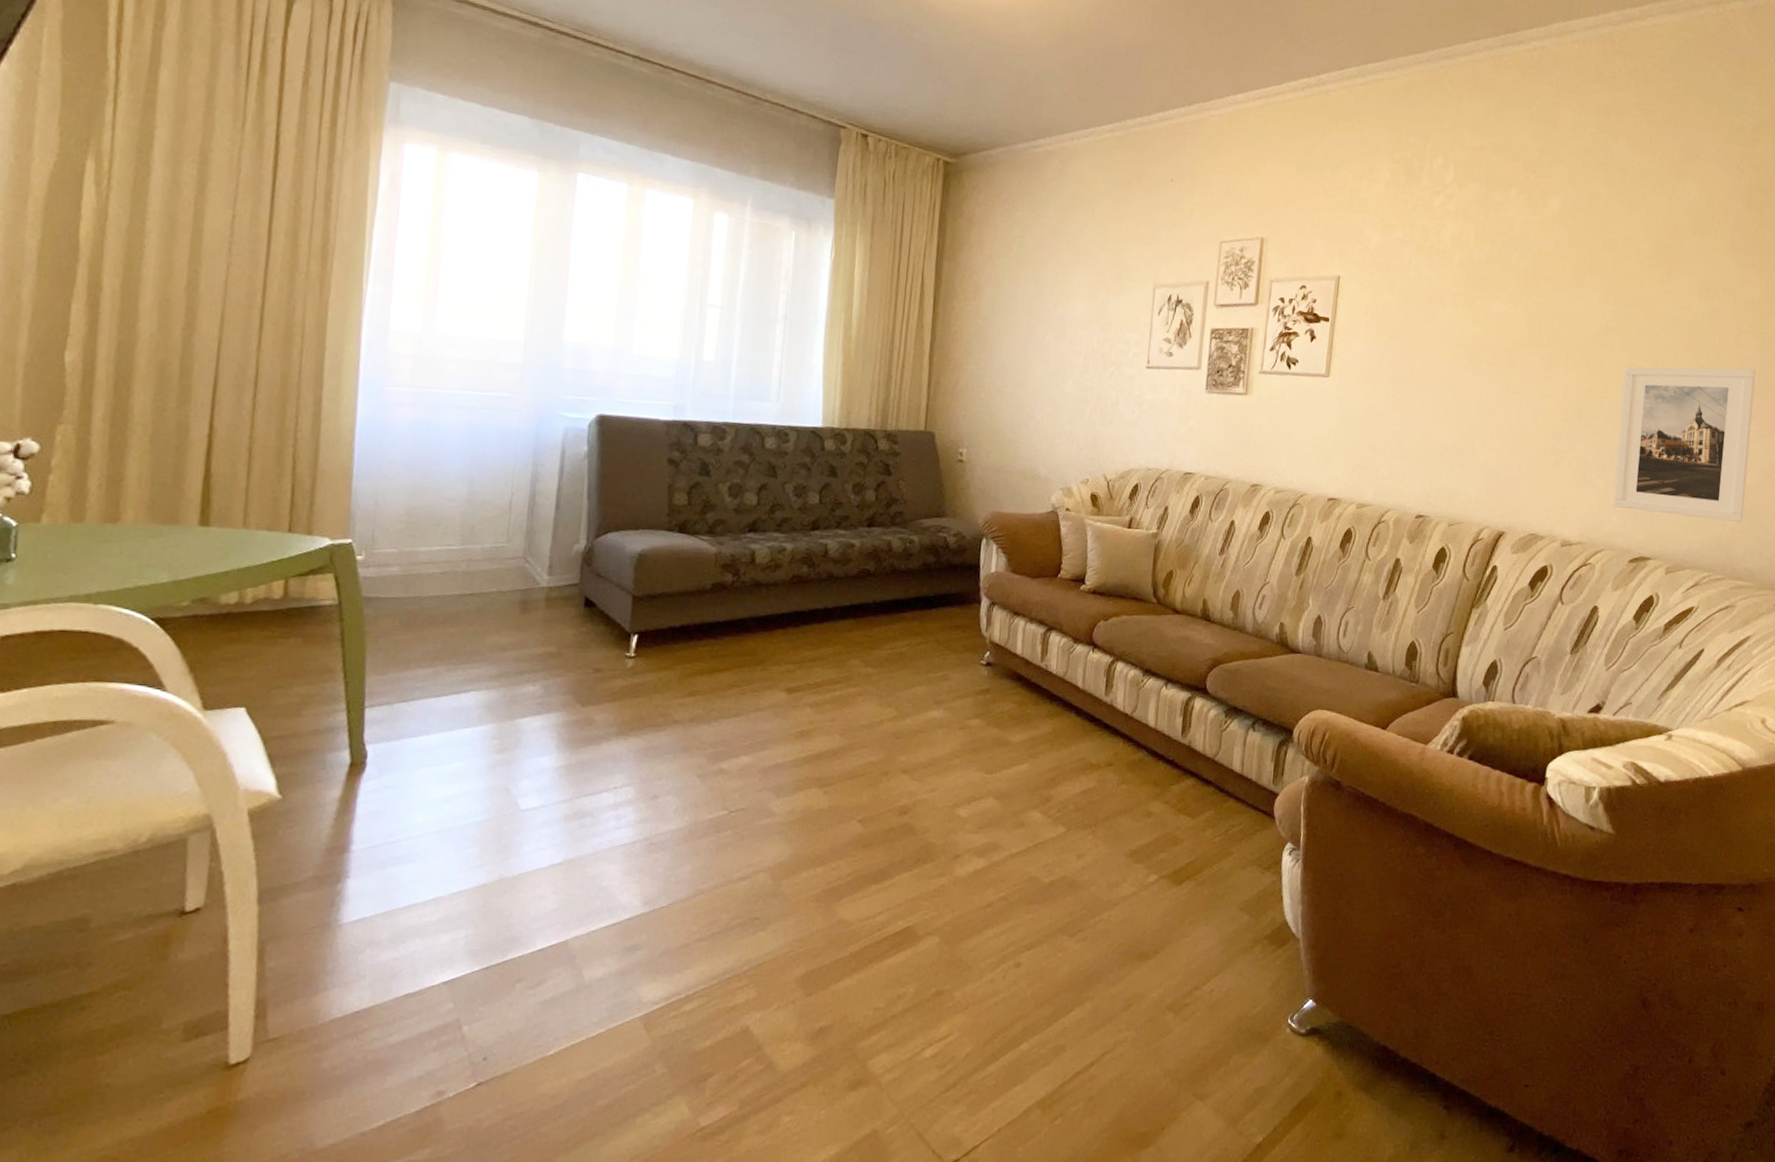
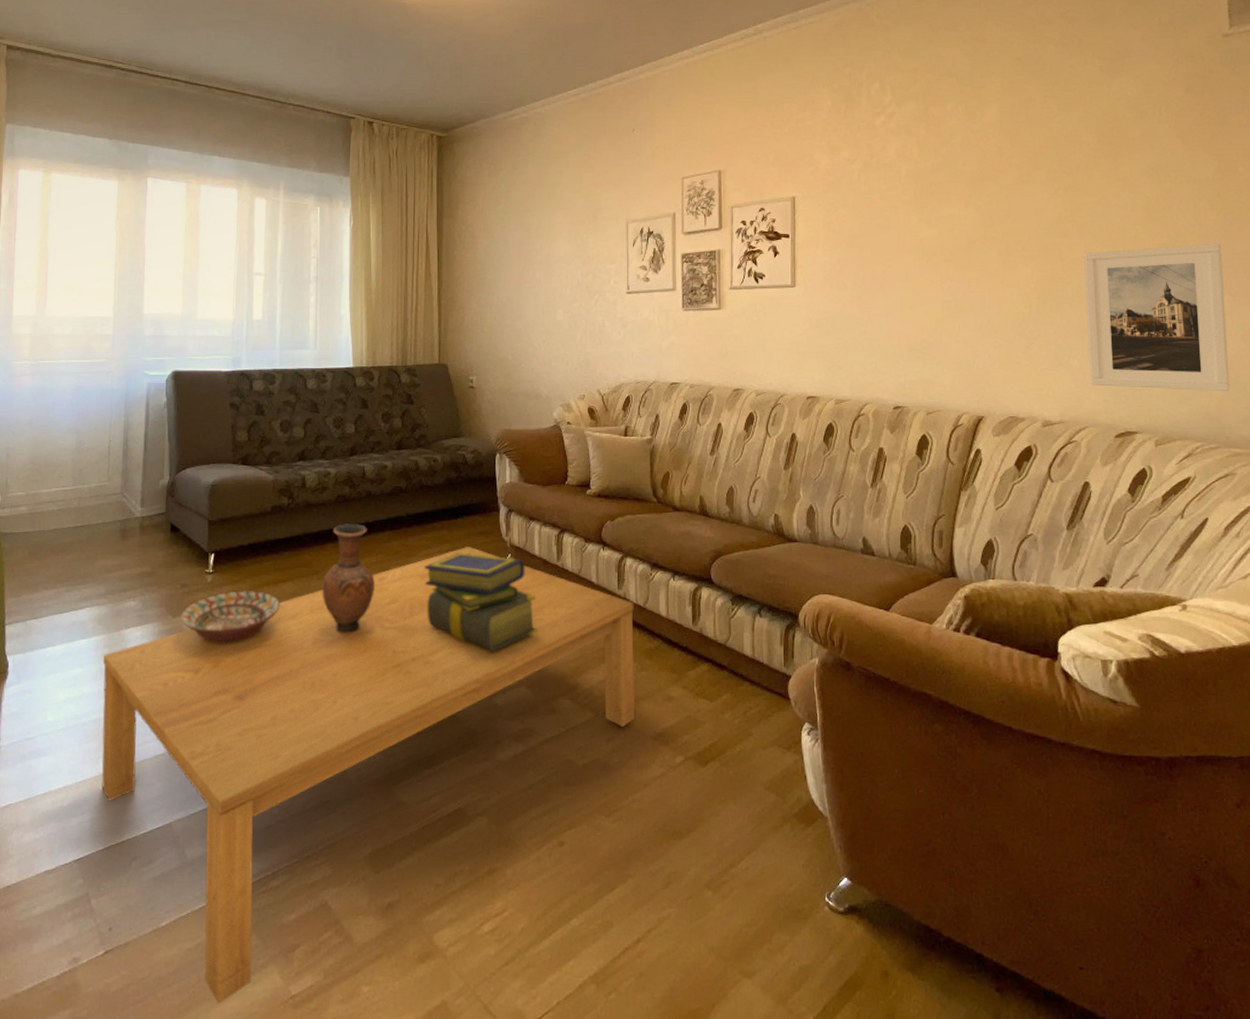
coffee table: none [481,641,1121,1139] -> present [101,547,636,1005]
decorative bowl: none [591,678,715,739] -> present [181,589,280,643]
vase: none [766,608,830,732] -> present [322,524,375,633]
stack of books: none [888,648,1014,759] -> present [424,553,537,652]

